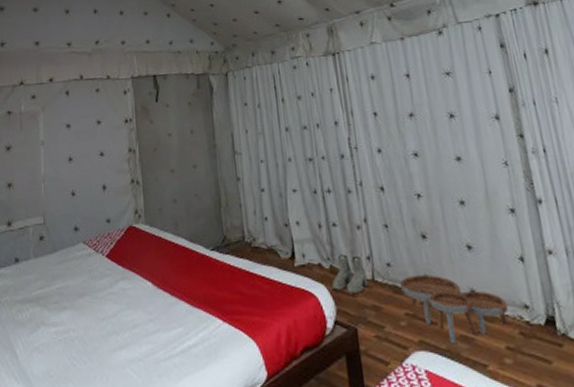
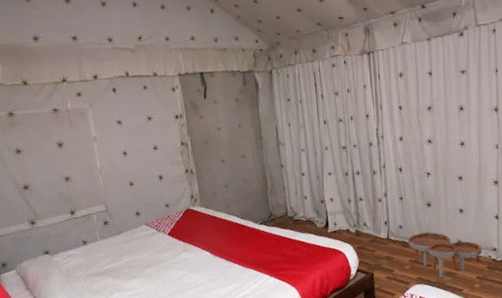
boots: present [332,254,369,293] -> none [357,221,384,249]

